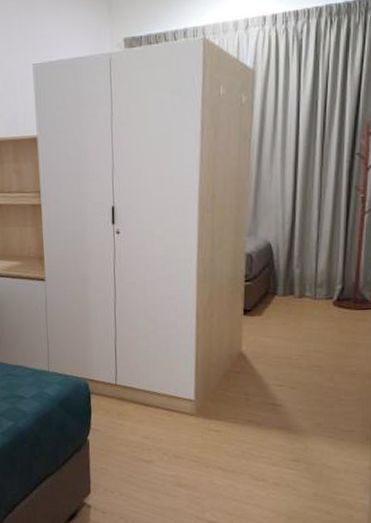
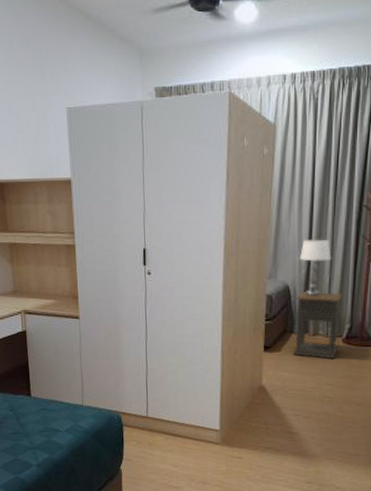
nightstand: none [276,250,332,324] -> present [293,292,342,360]
table lamp: none [282,192,319,255] -> present [299,239,331,296]

